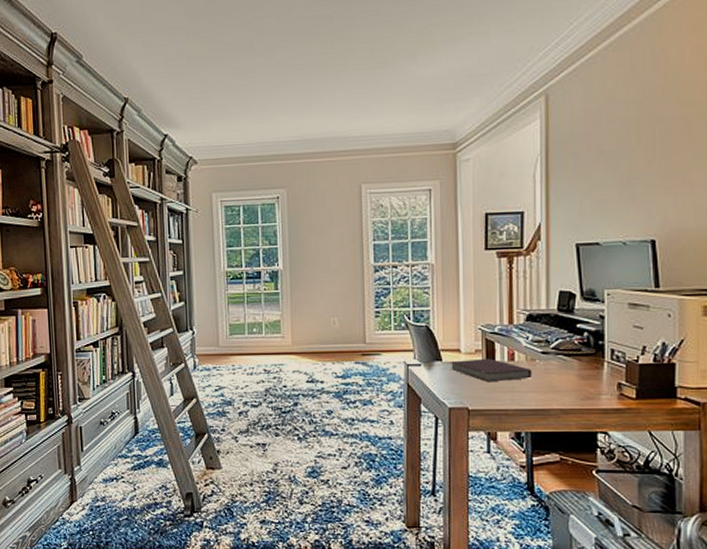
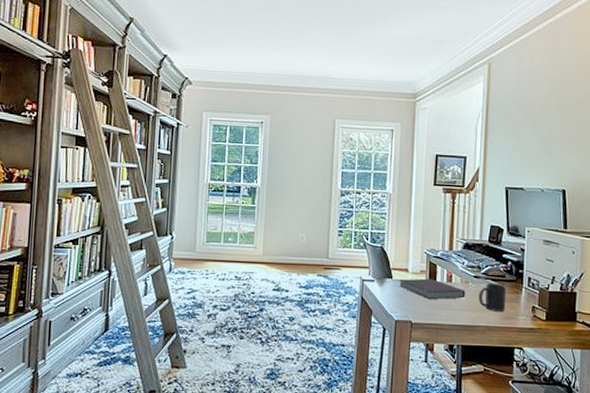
mug: none [549,359,584,391] -> present [478,283,507,312]

